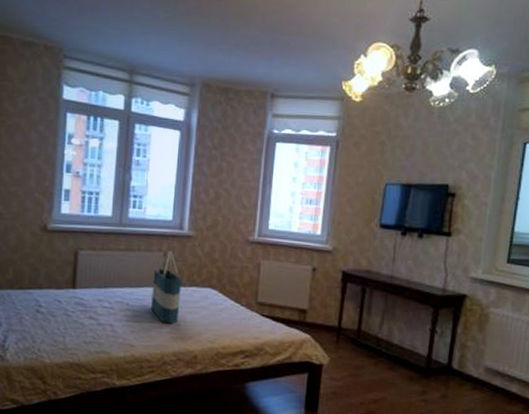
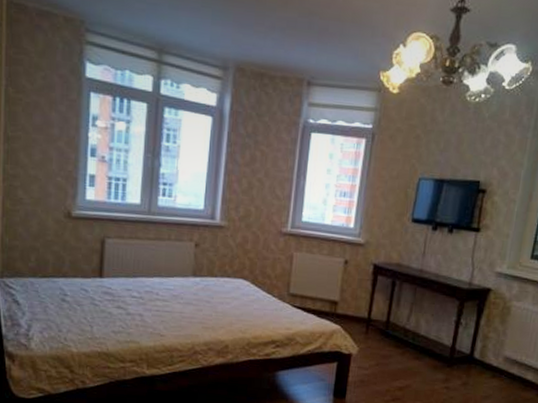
tote bag: present [151,251,182,324] -> none [182,241,213,314]

